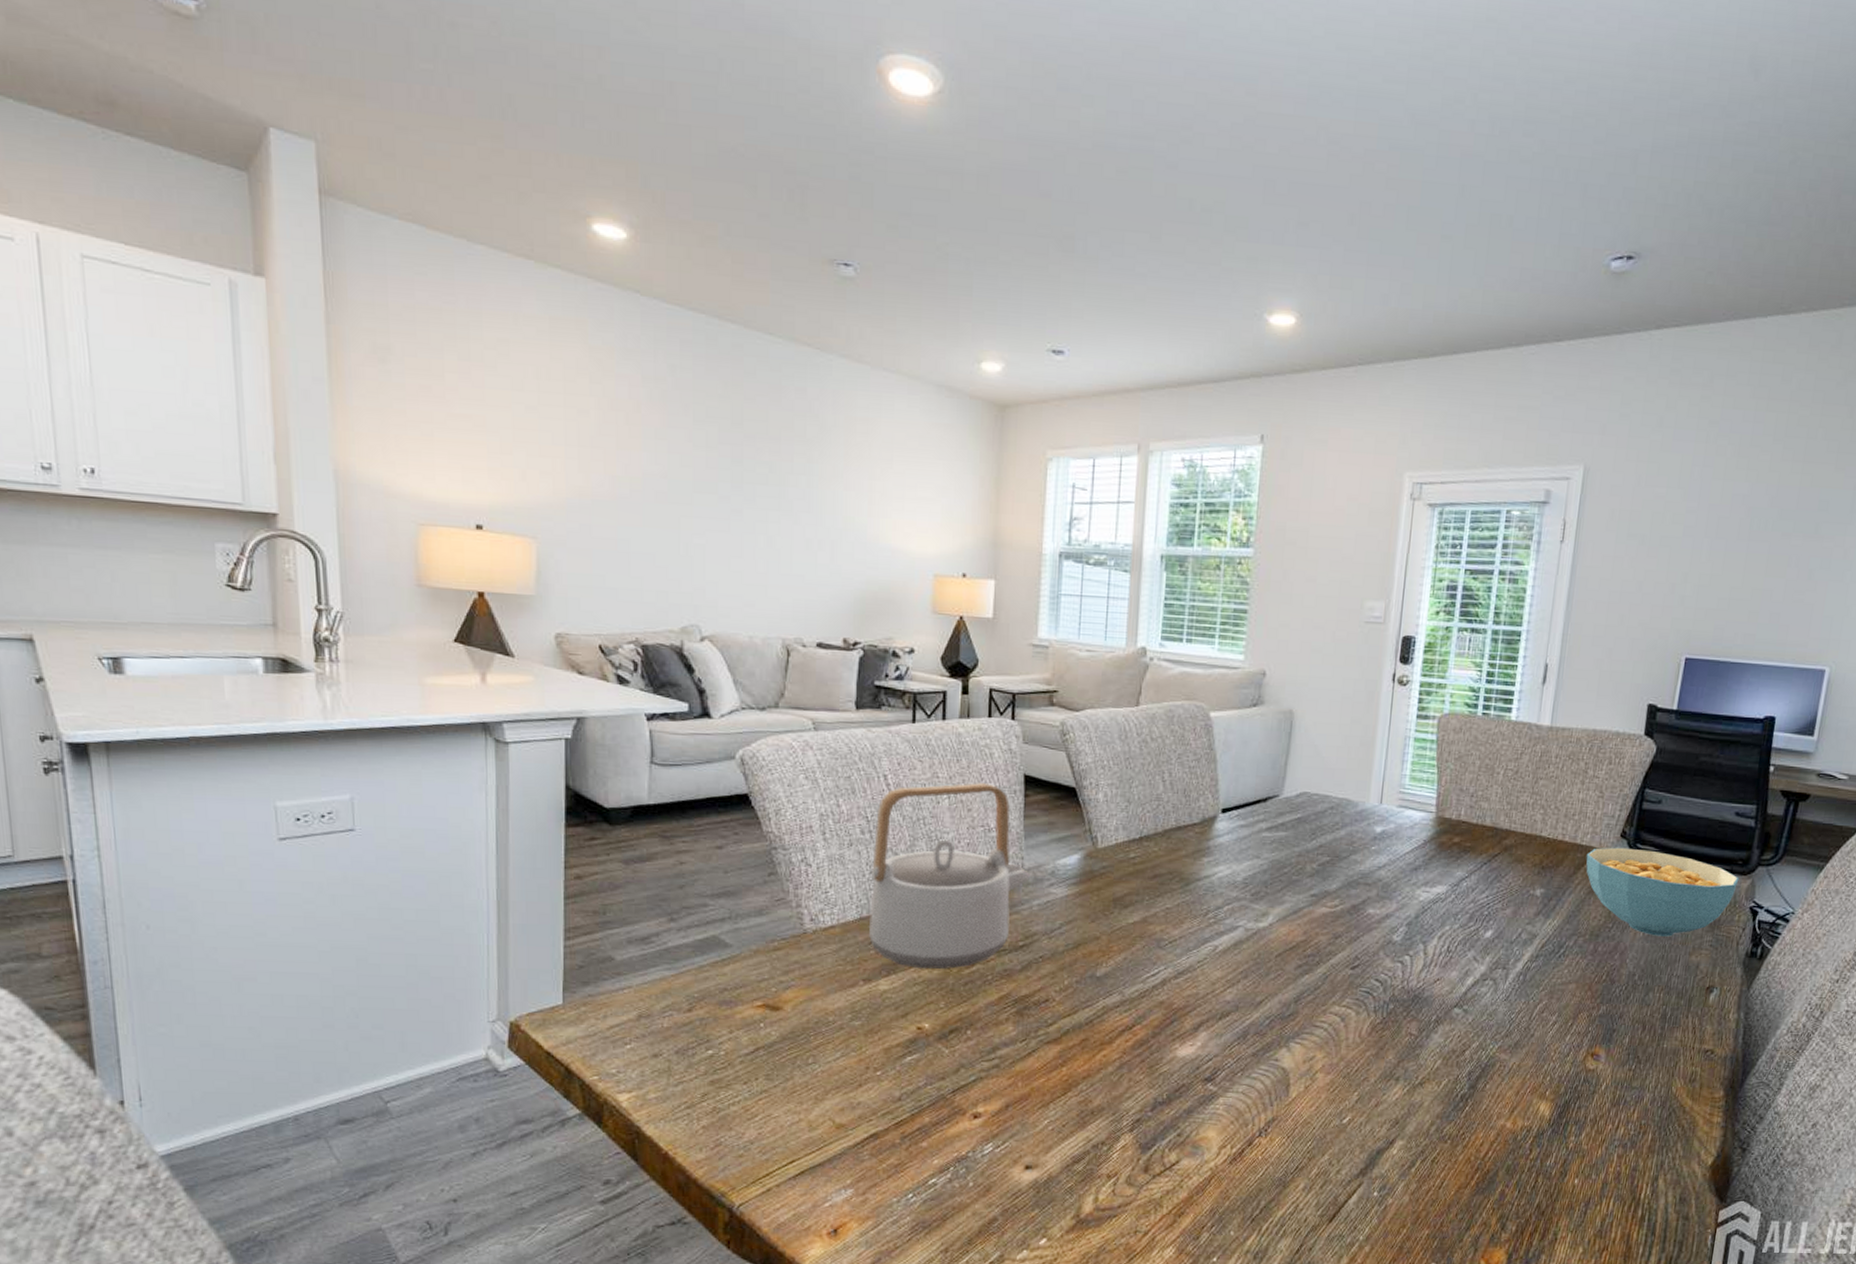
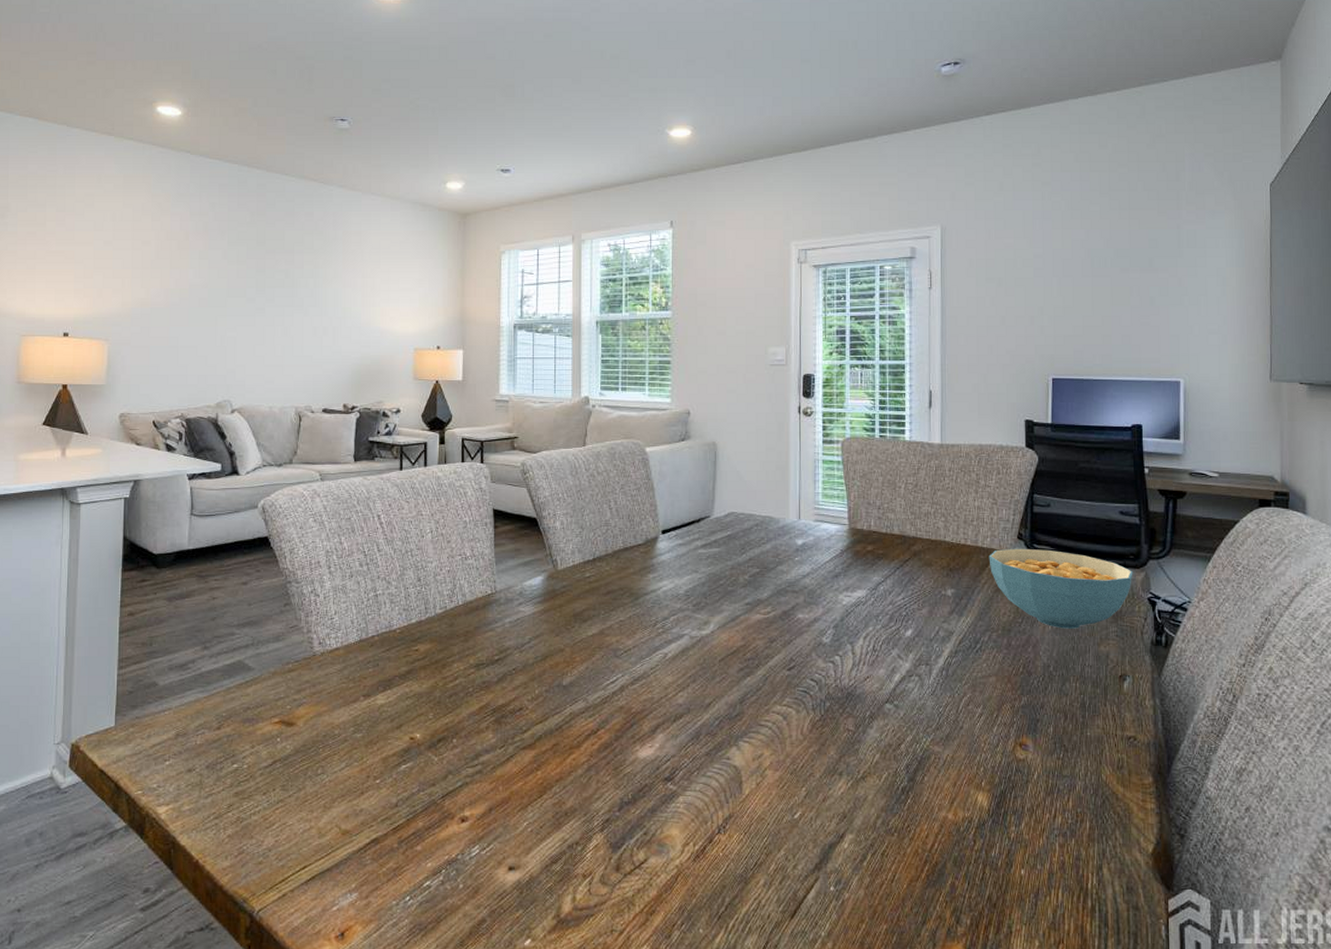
teapot: present [868,783,1031,969] -> none [367,518,503,684]

